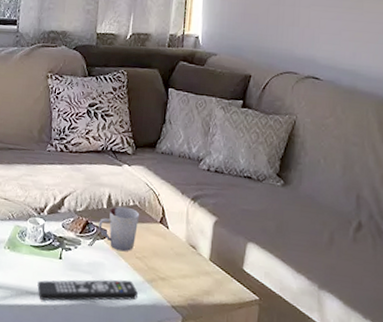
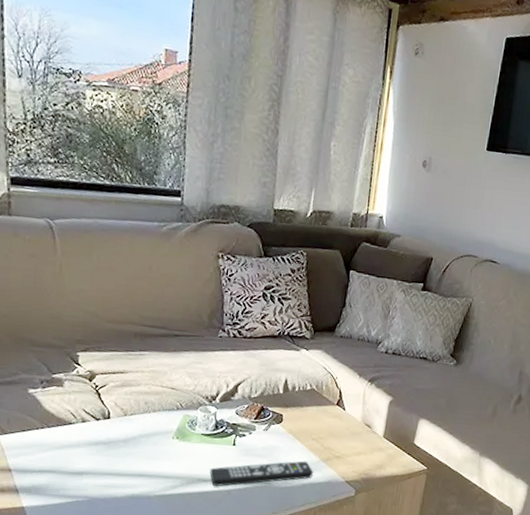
cup: present [98,206,140,252] -> none [274,390,317,435]

